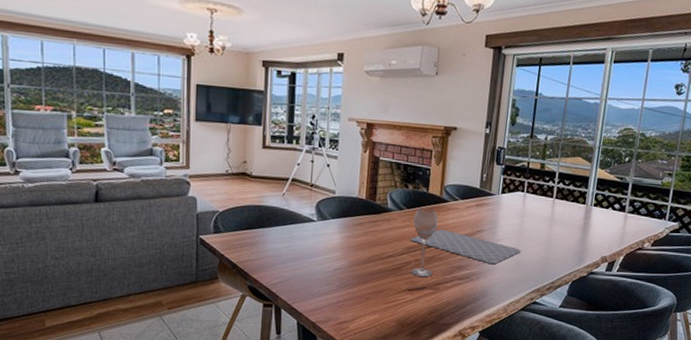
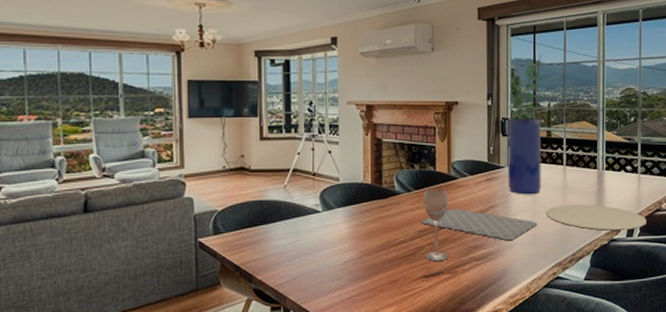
vase: none [496,87,545,223] -> present [507,54,543,194]
placemat: none [531,235,628,265] -> present [546,204,647,231]

